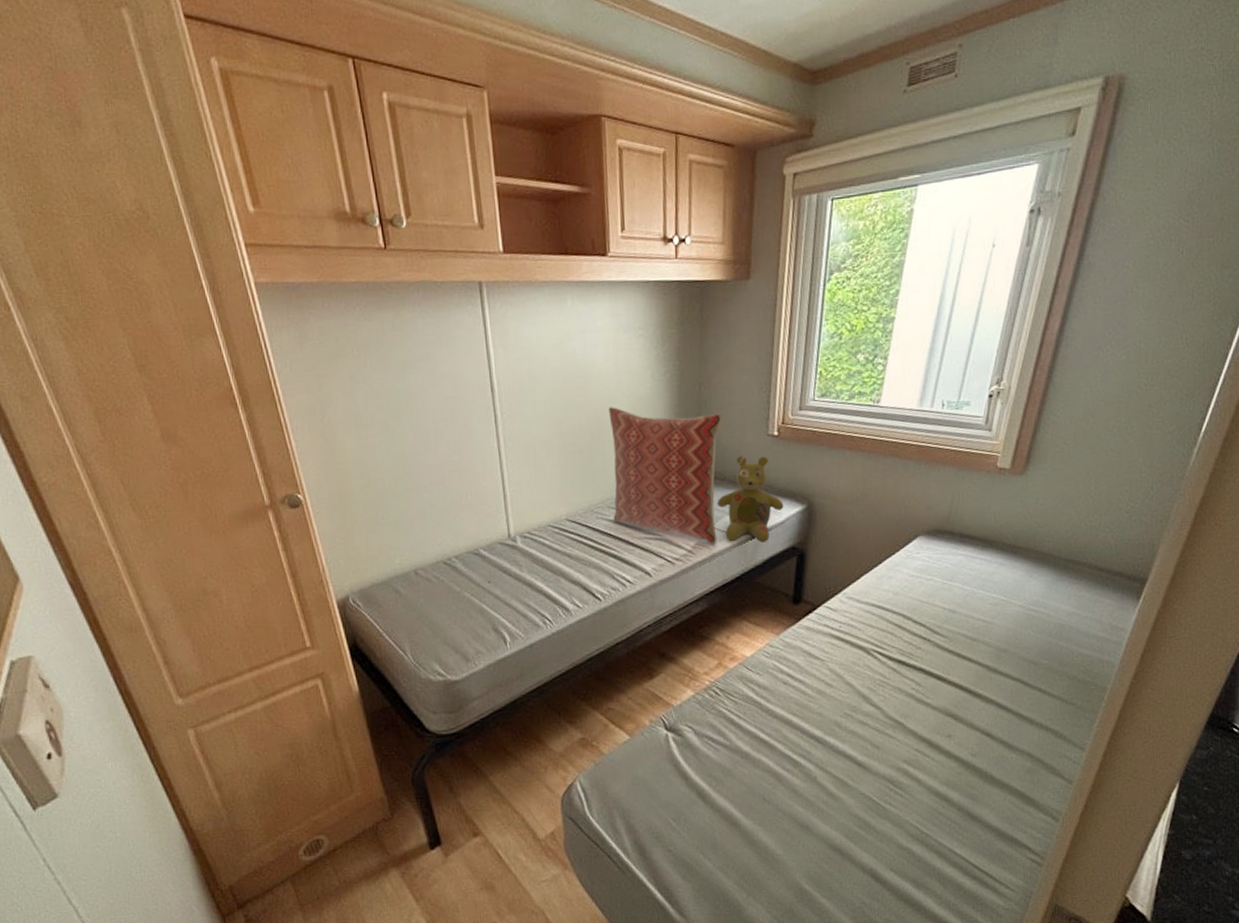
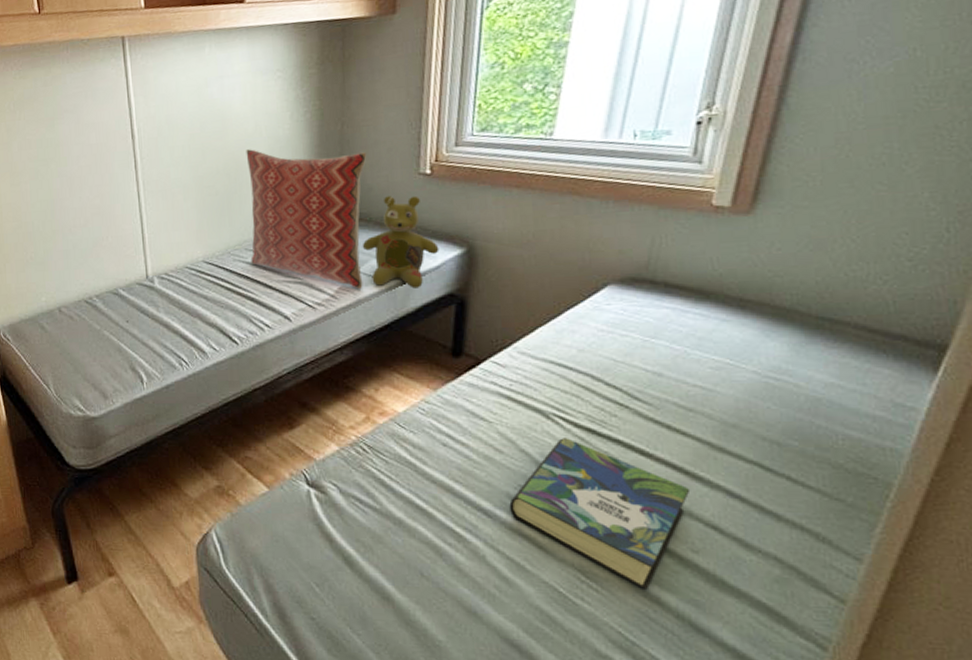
book: none [836,668,972,790] -> present [509,436,691,589]

